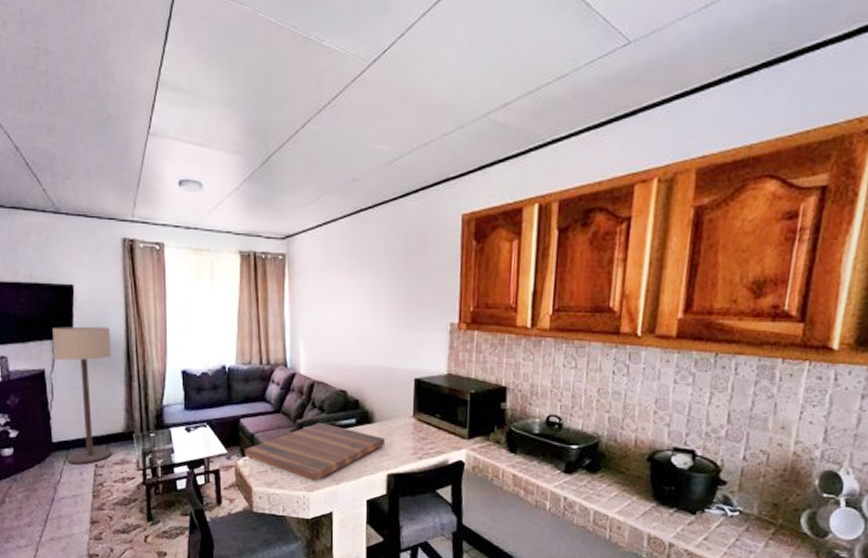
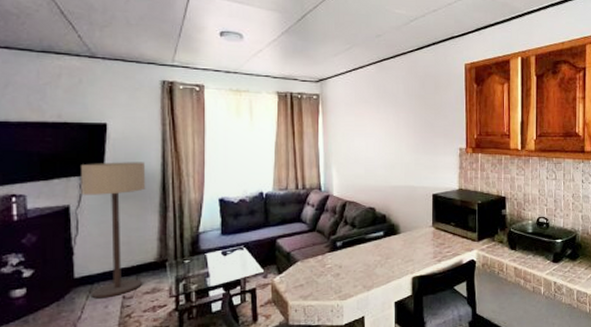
cutting board: present [245,421,386,482] -> none [281,236,410,290]

